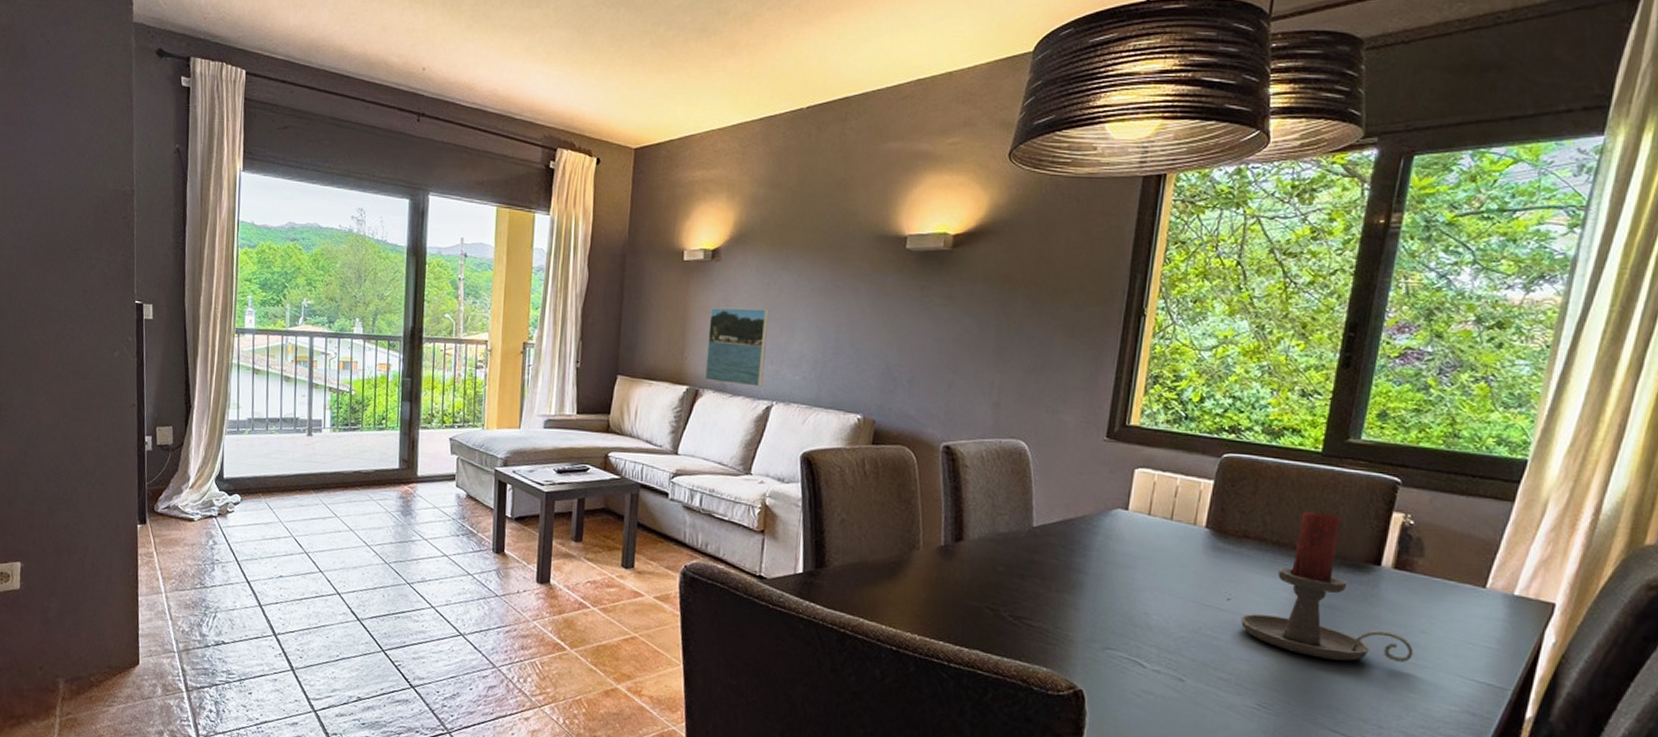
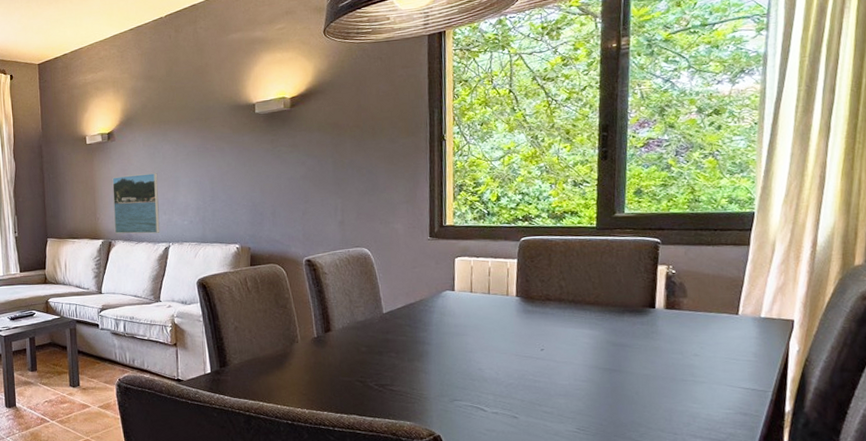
candle holder: present [1241,511,1414,662] -> none [554,272,691,386]

